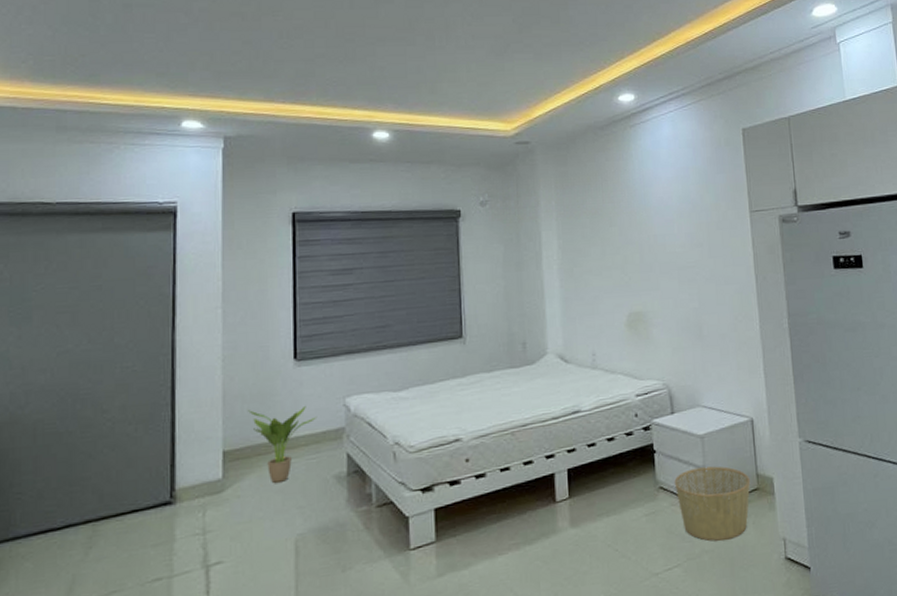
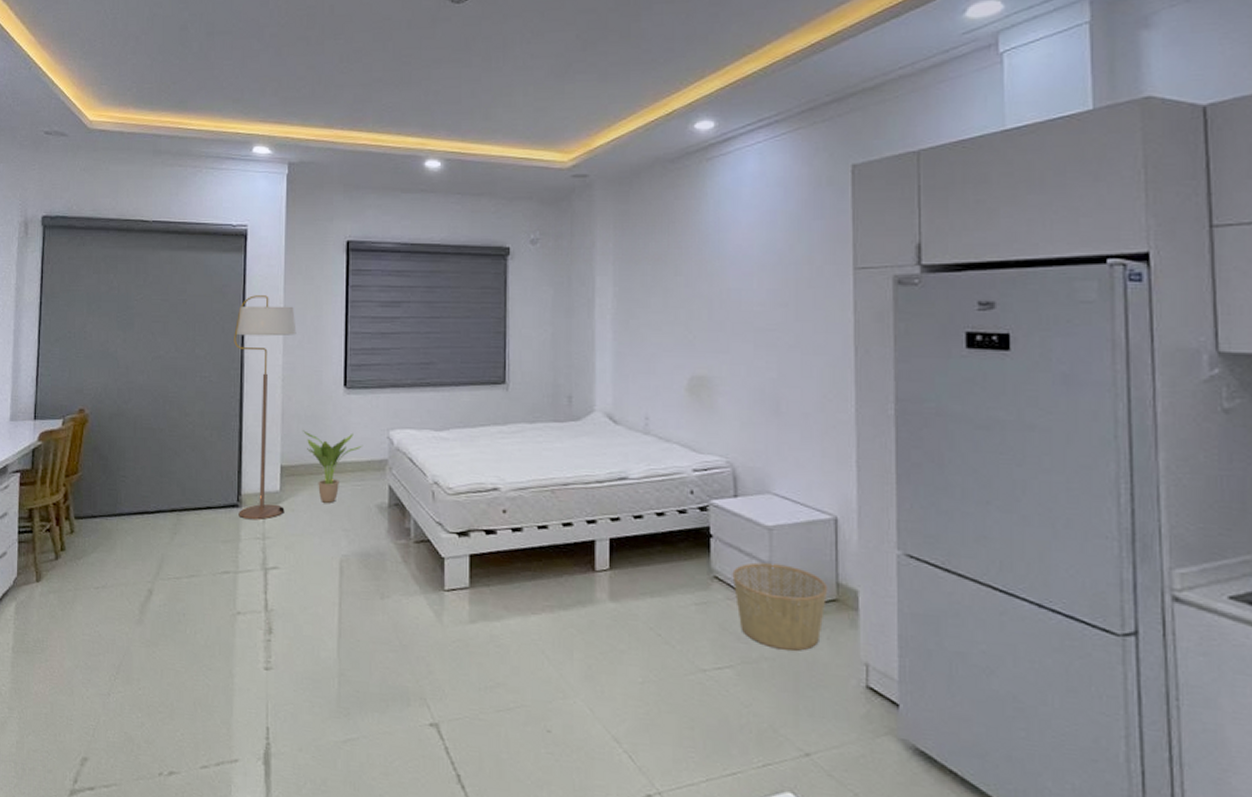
floor lamp: none [163,273,238,516] -> present [234,295,297,520]

